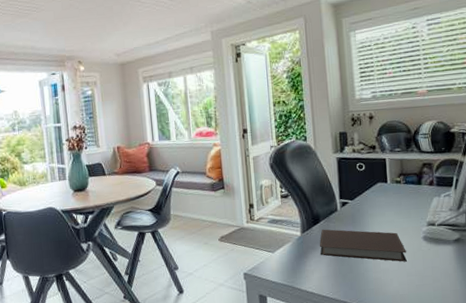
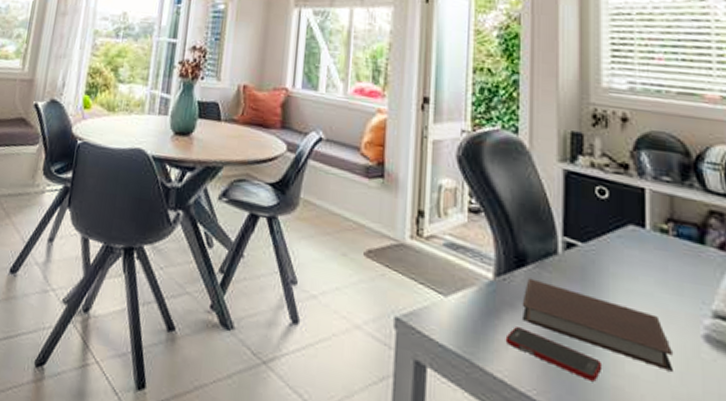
cell phone: none [311,259,368,279] -> present [505,327,603,382]

